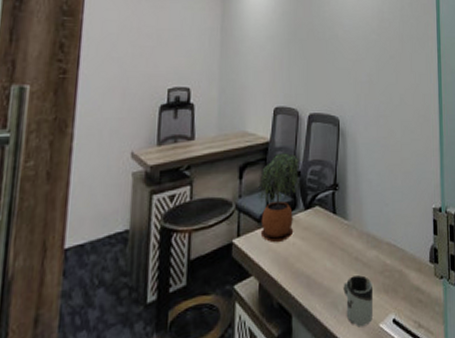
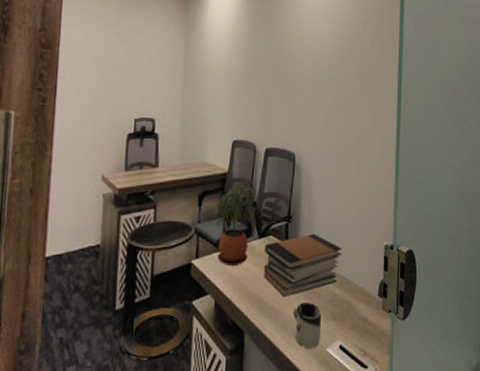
book stack: none [311,200,391,272] -> present [264,233,343,297]

